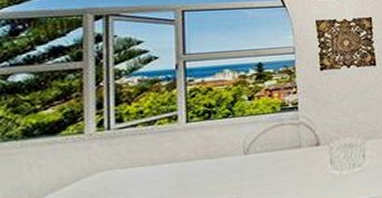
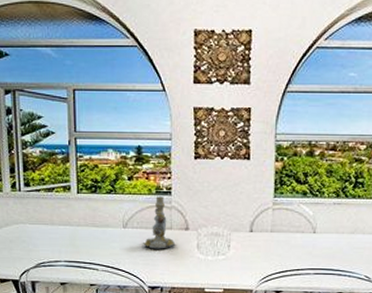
candlestick: none [267,113,307,173] -> present [142,196,176,249]

